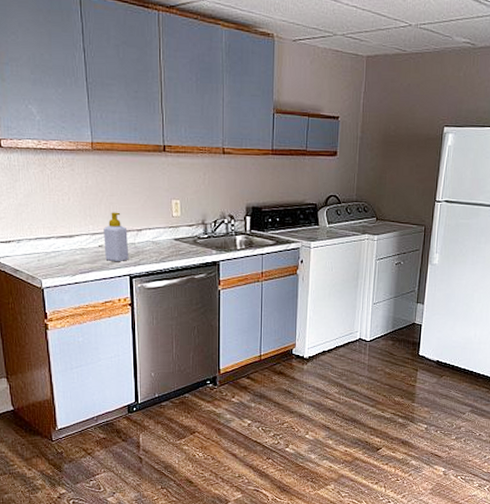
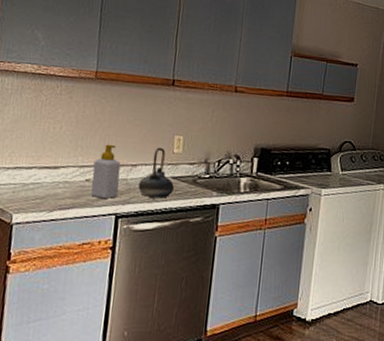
teapot: none [146,212,177,259] -> present [138,147,174,199]

